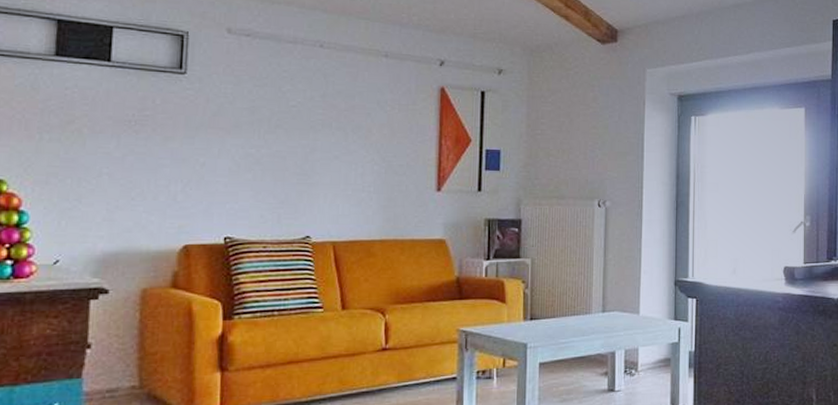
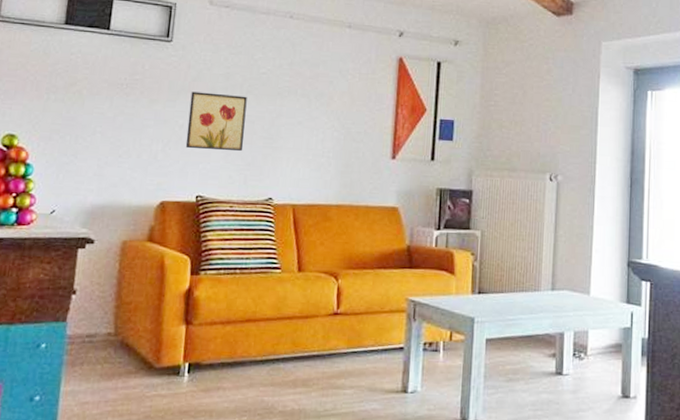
wall art: none [208,127,276,189] -> present [185,91,247,151]

